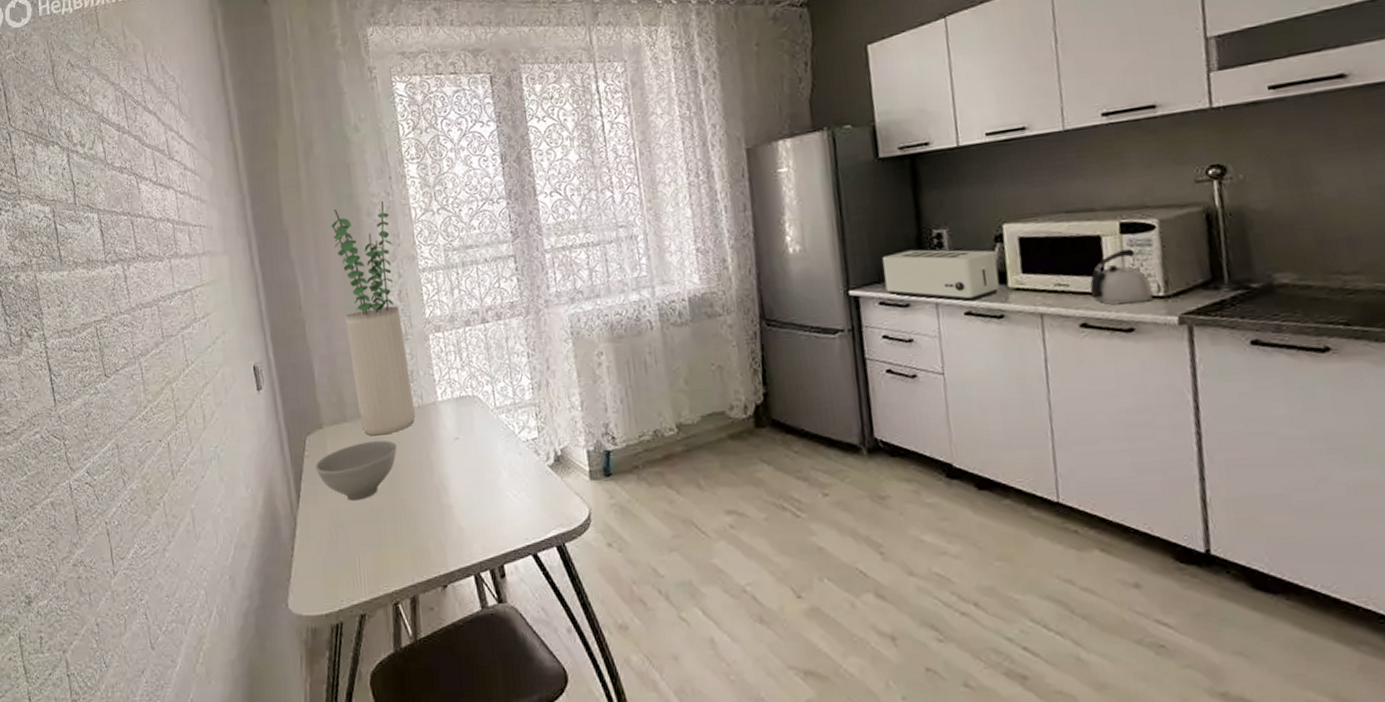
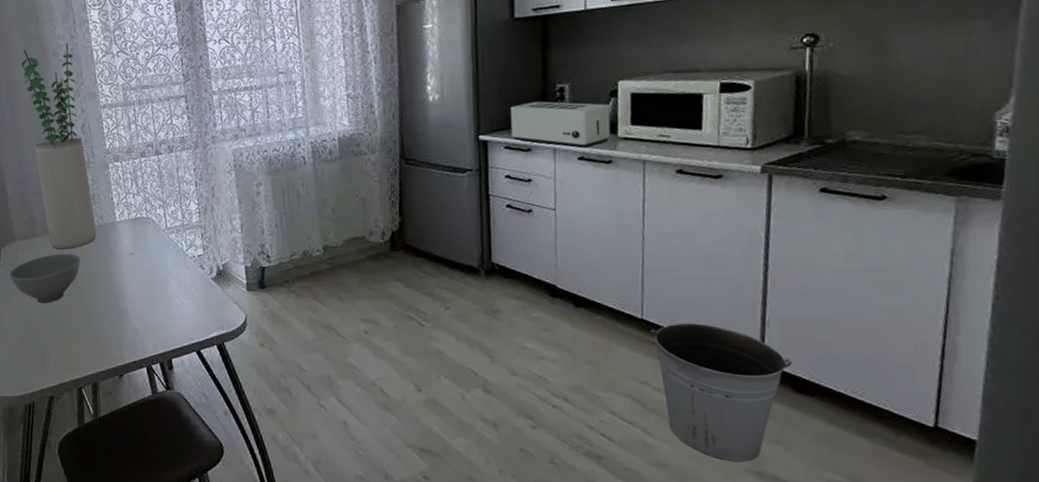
bucket: none [1070,506,1246,681] -> present [650,323,793,462]
kettle: present [1090,249,1153,306] -> none [688,106,741,155]

